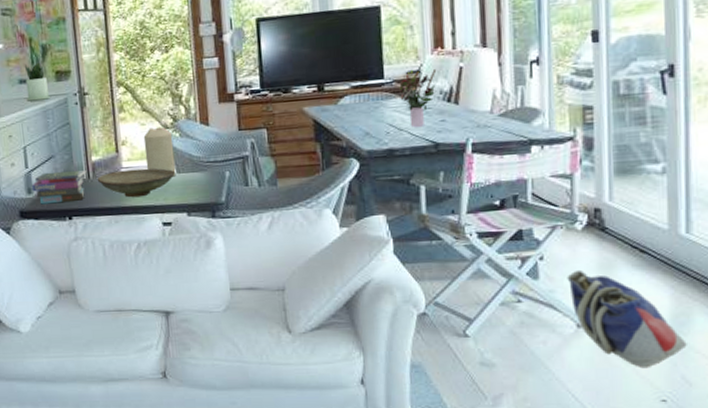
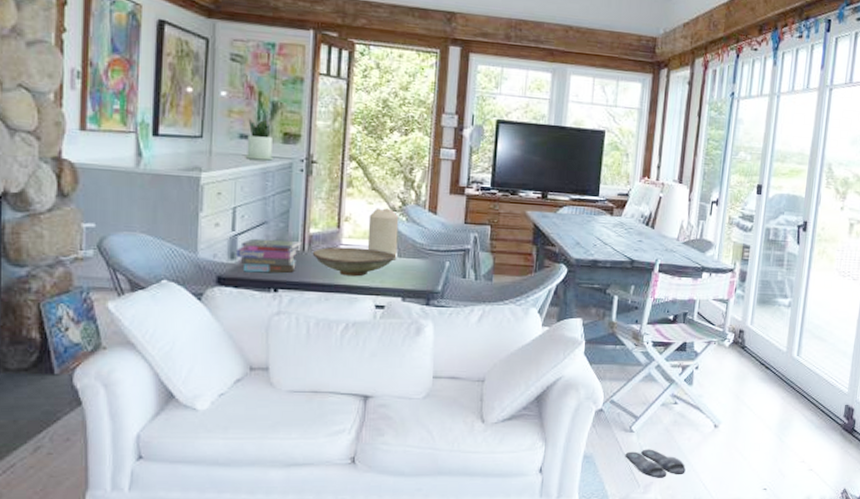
bouquet: present [397,68,437,128] -> none [609,192,642,245]
slippers: none [462,355,545,389] -> present [625,449,686,478]
tote bag: present [567,269,687,368] -> none [712,379,786,463]

